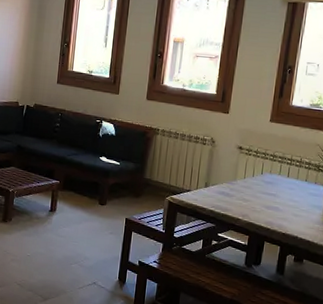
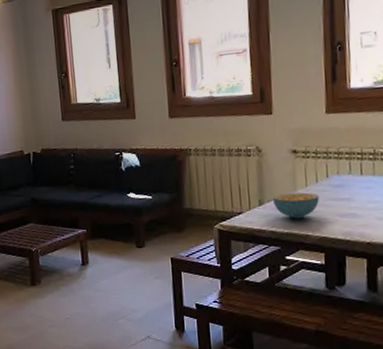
cereal bowl: none [216,180,253,204] -> present [272,192,319,219]

